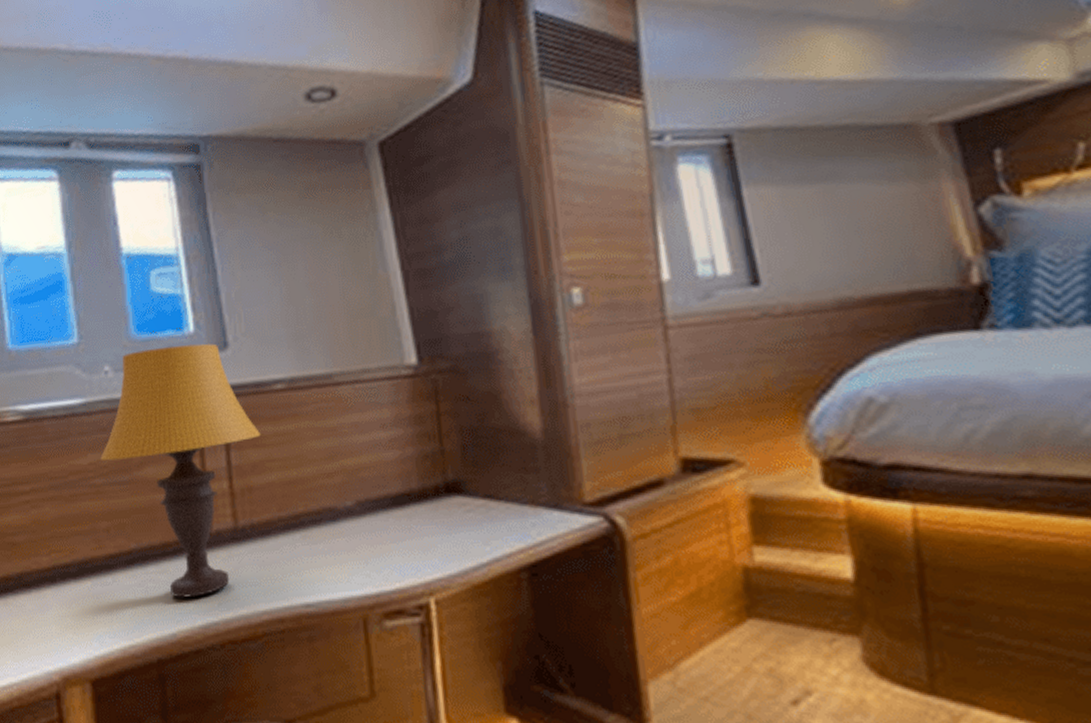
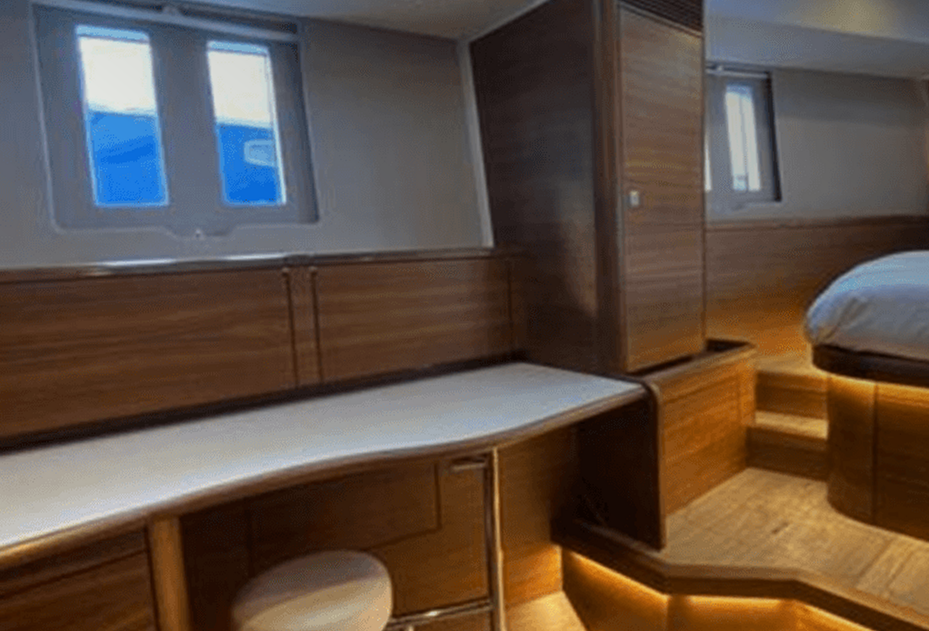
table lamp: present [100,343,261,598] -> none [191,215,348,444]

